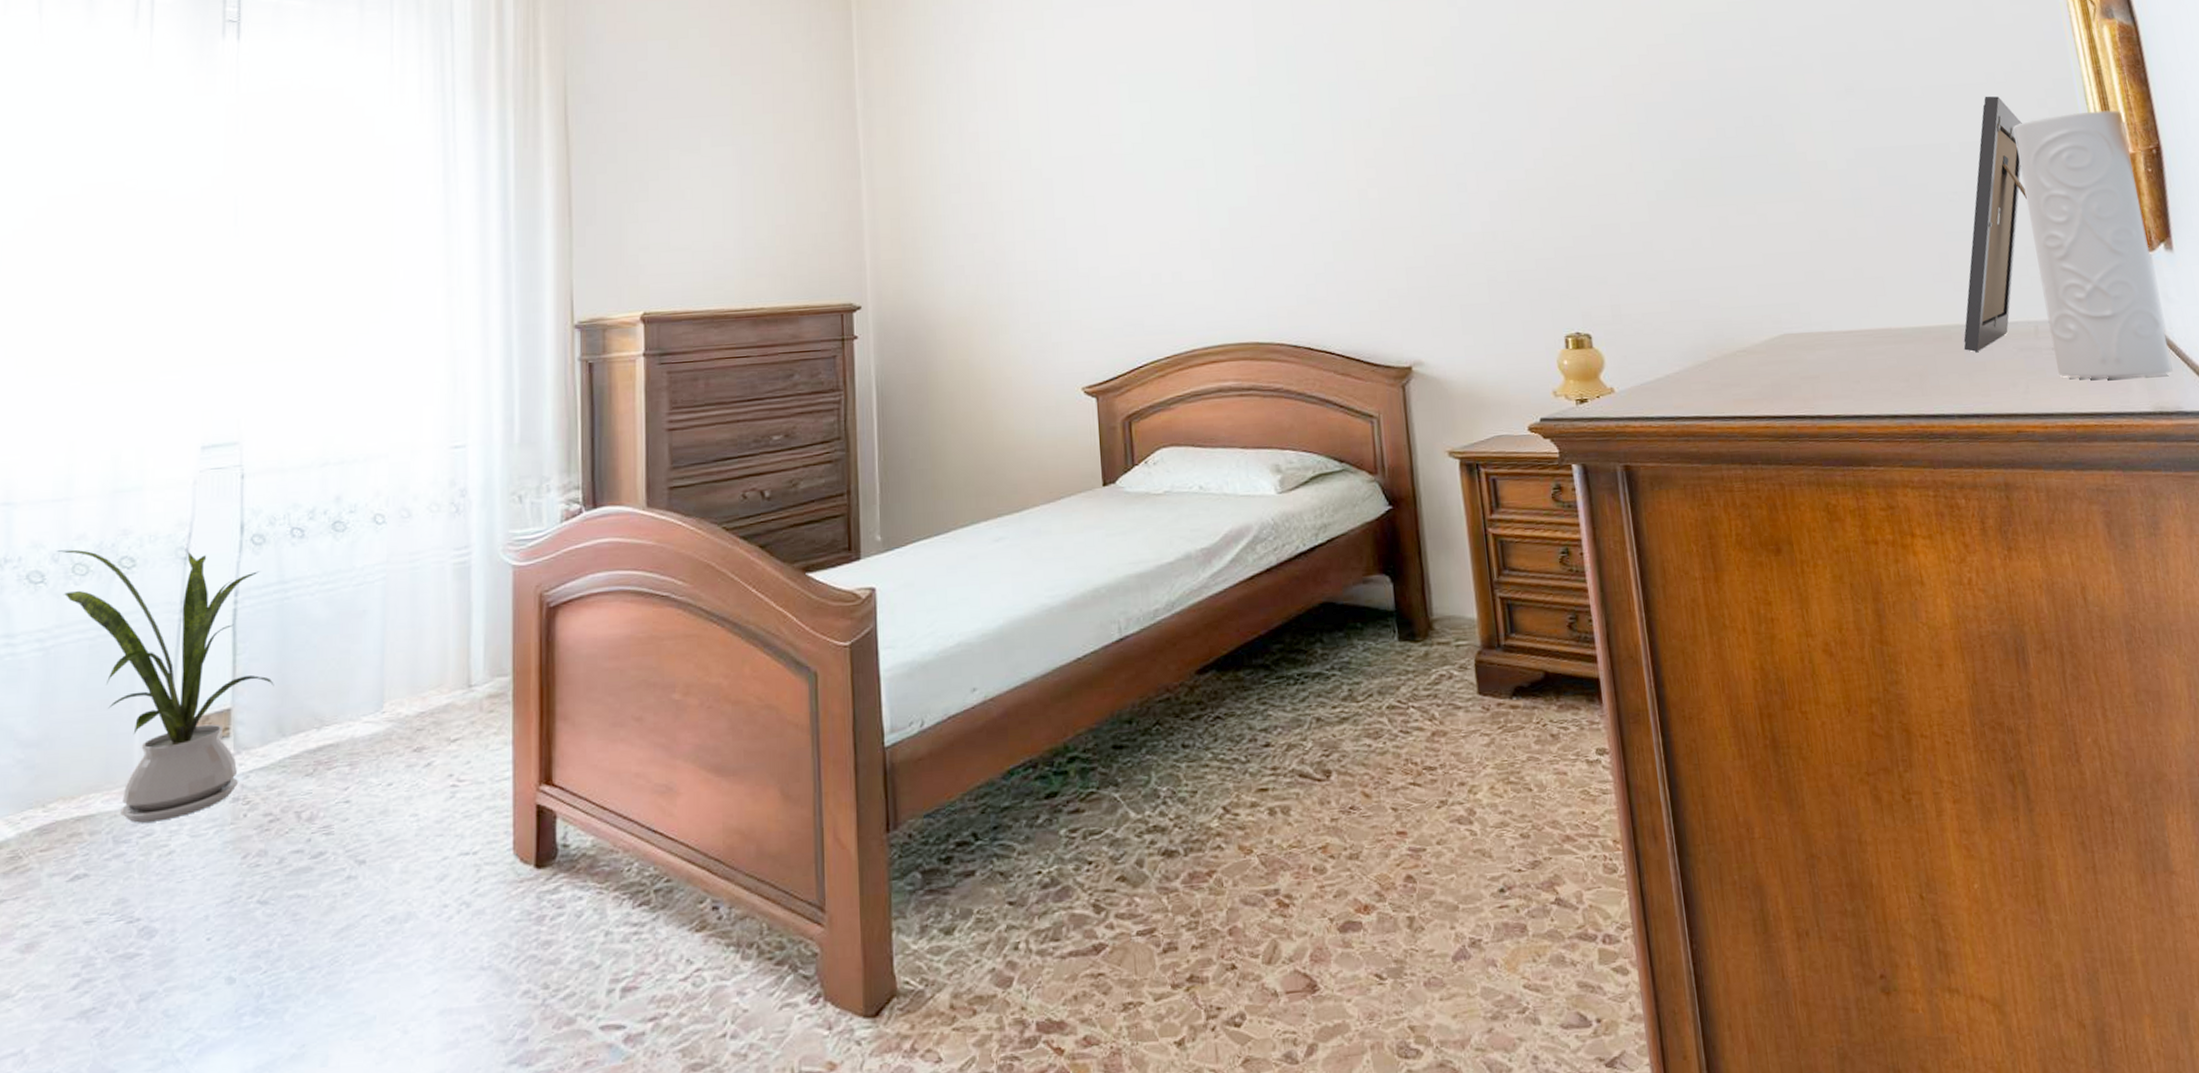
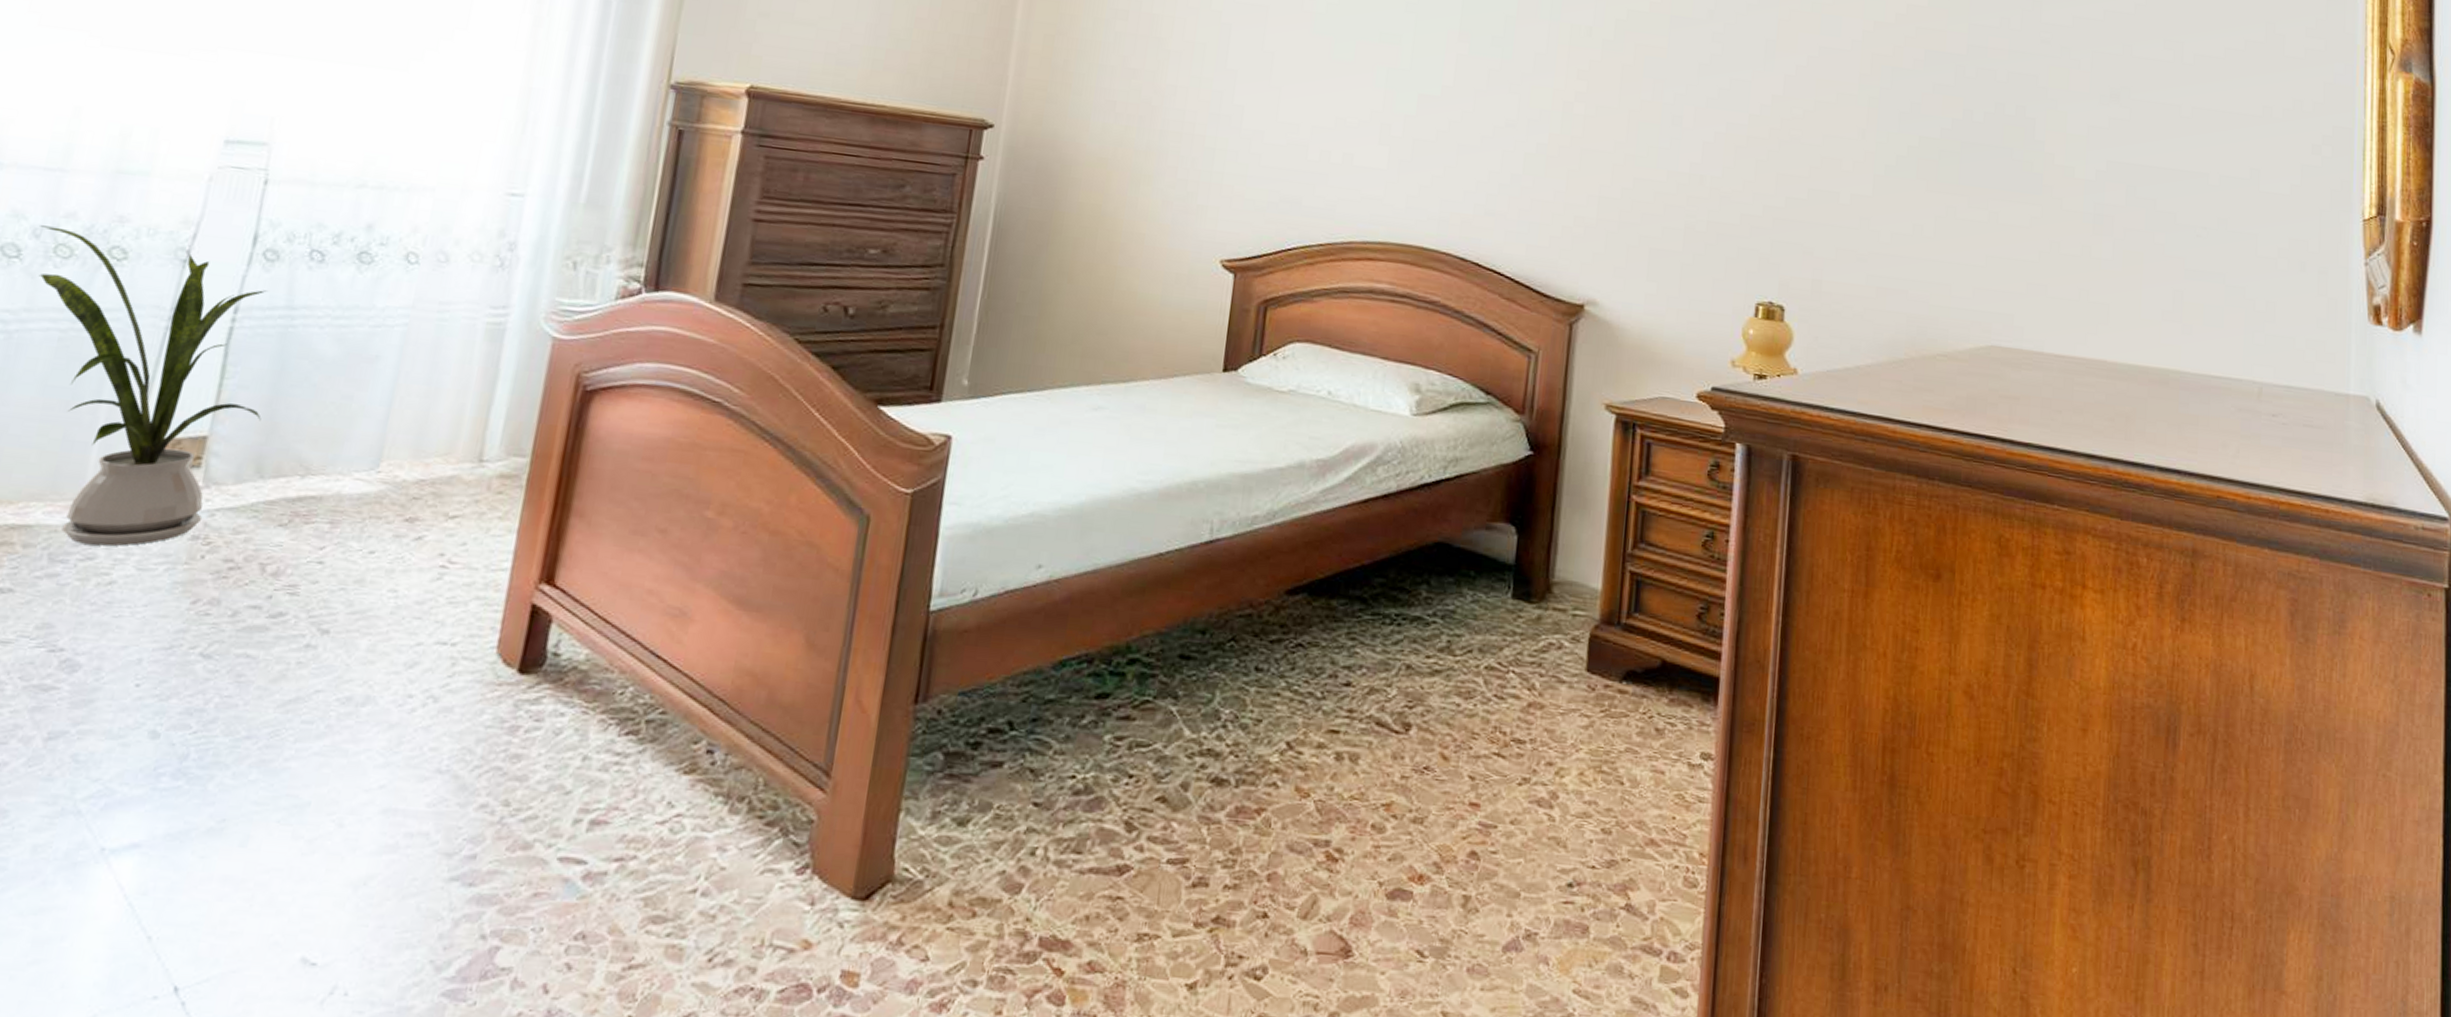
picture frame: present [1963,96,2027,352] -> none [2179,130,2291,403]
decorative vase: present [2013,110,2173,379] -> none [2273,165,2400,465]

